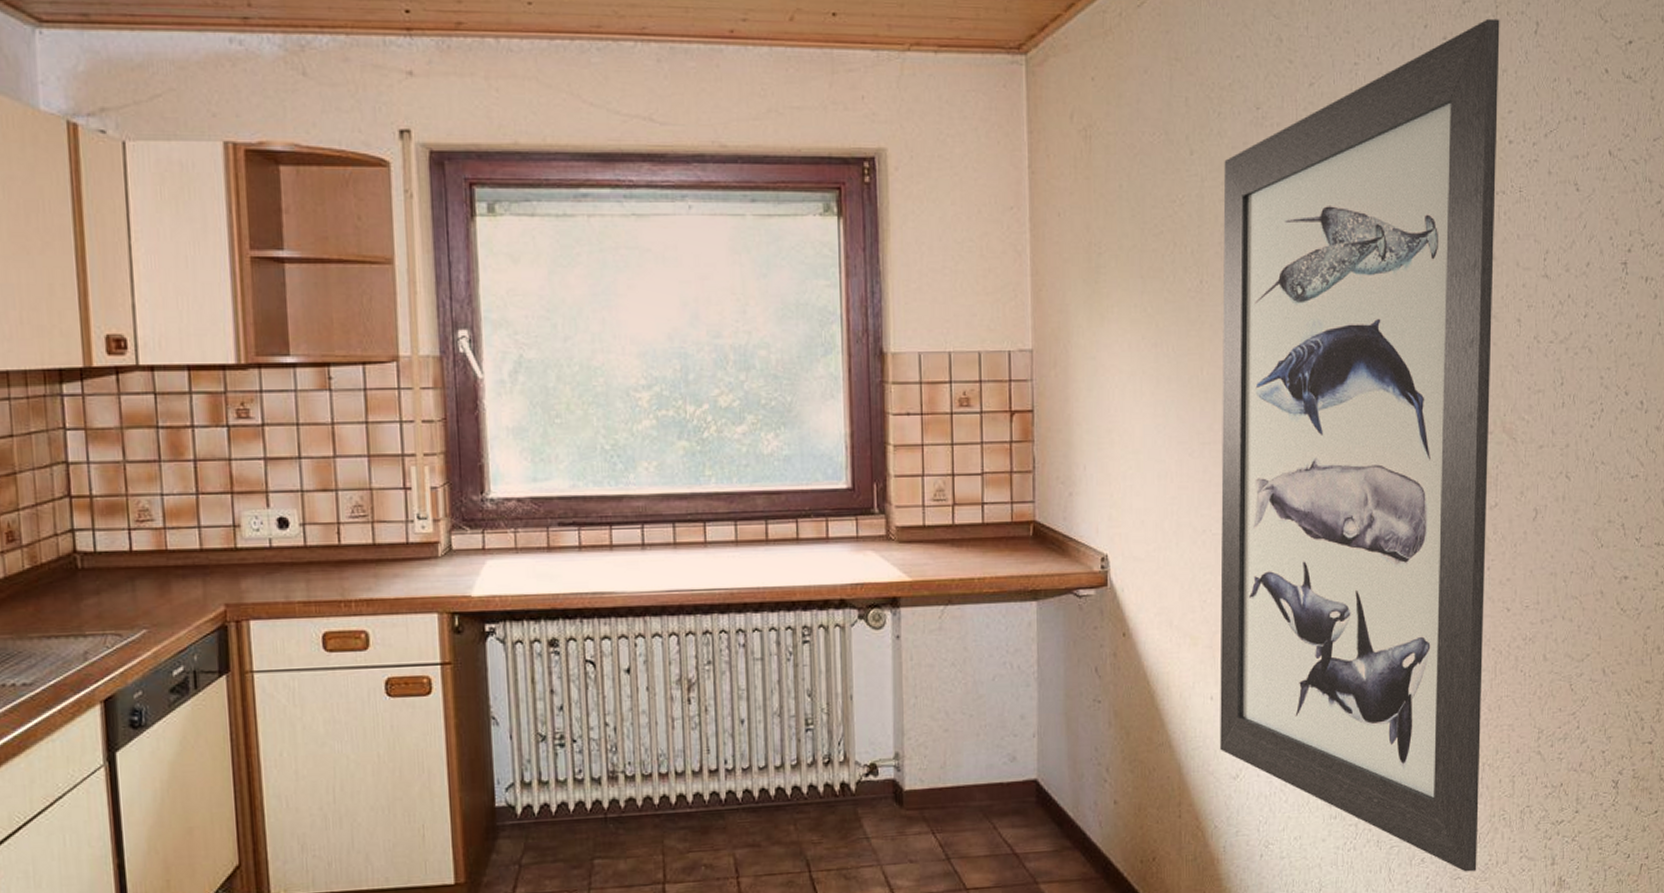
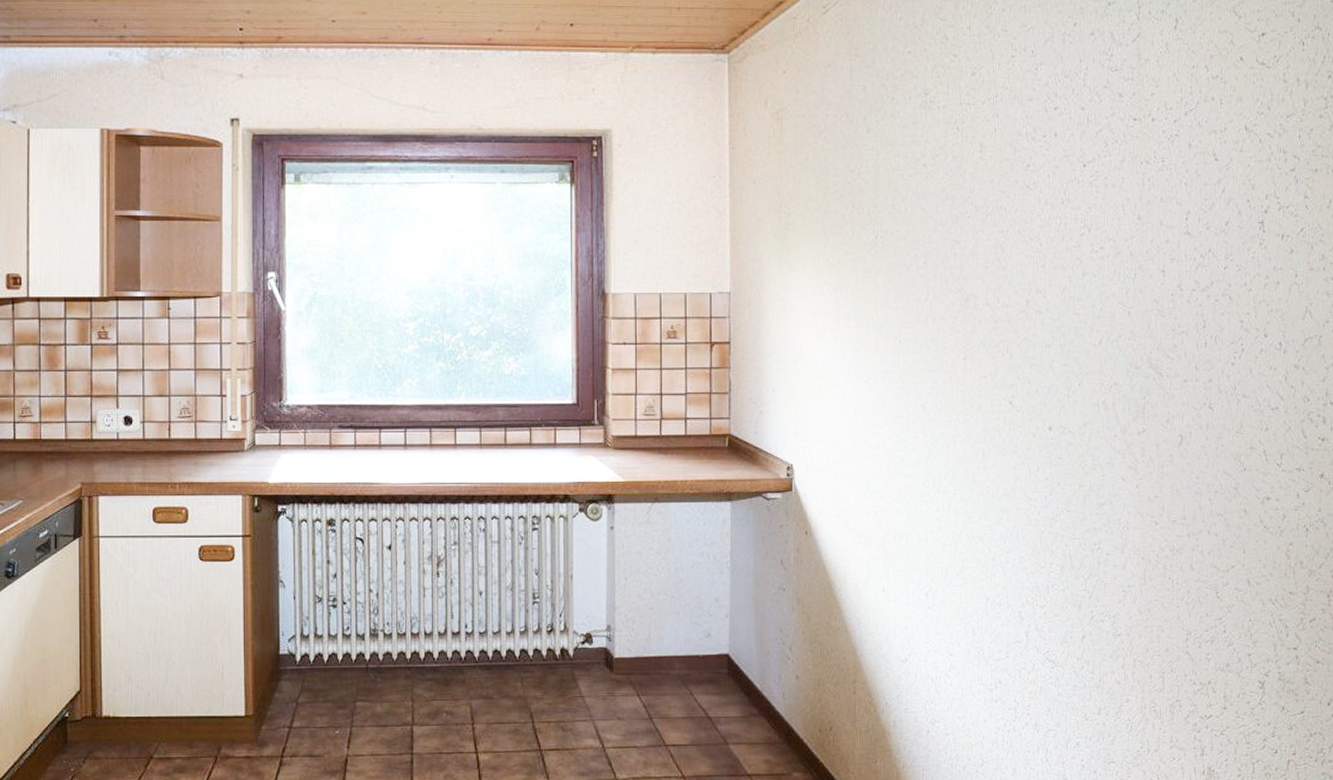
wall art: present [1220,18,1500,872] -> none [891,17,1142,757]

